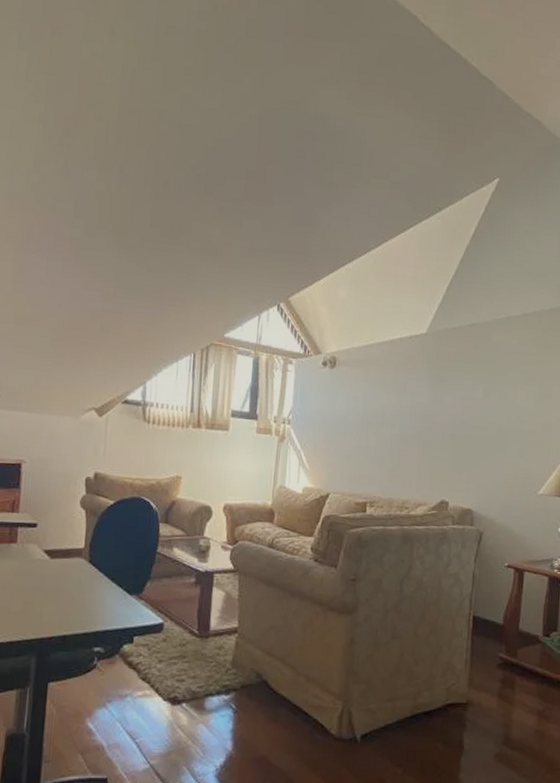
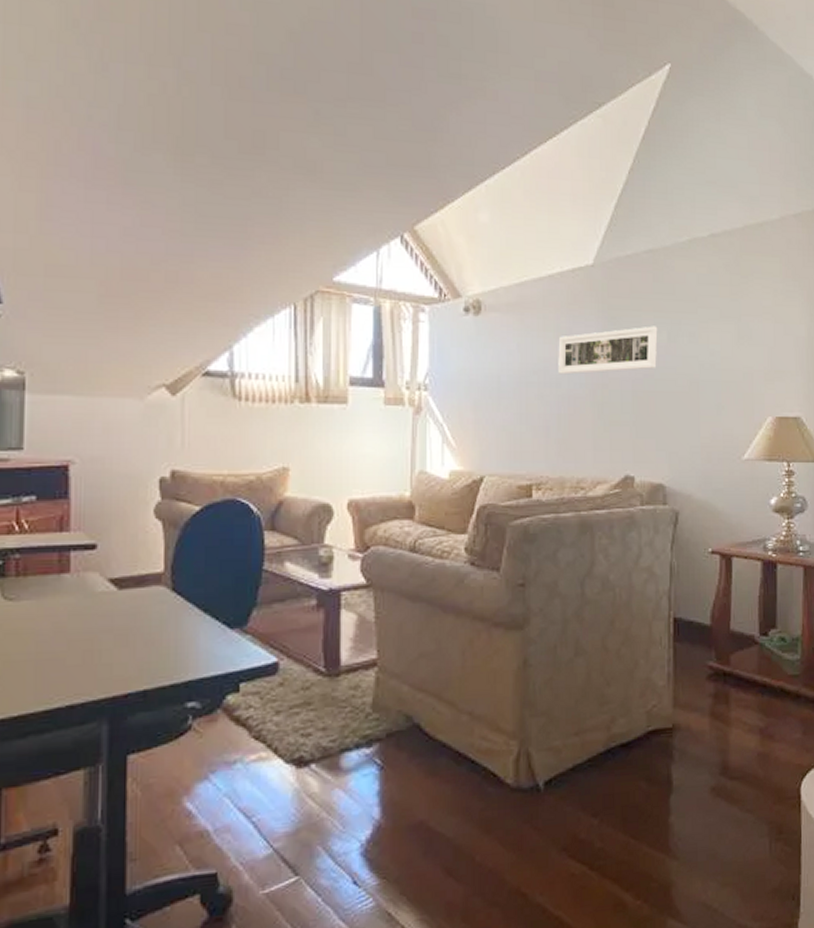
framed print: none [393,384,475,419] -> present [558,326,658,375]

